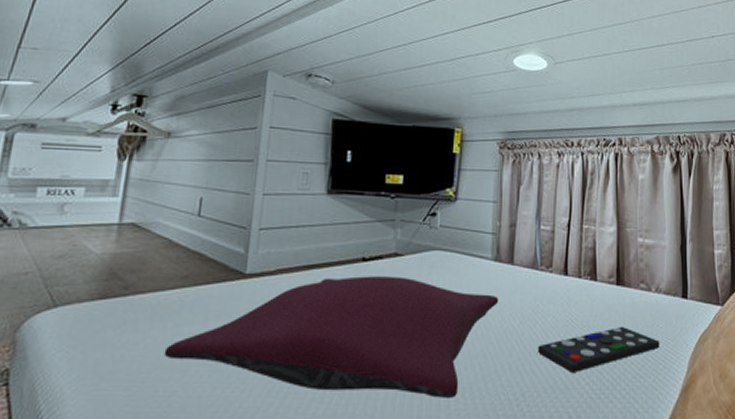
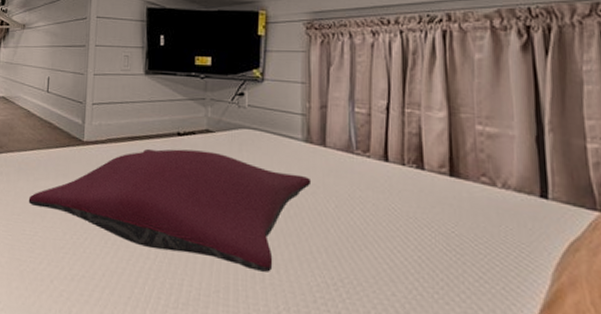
remote control: present [538,326,660,372] -> none [357,222,510,266]

